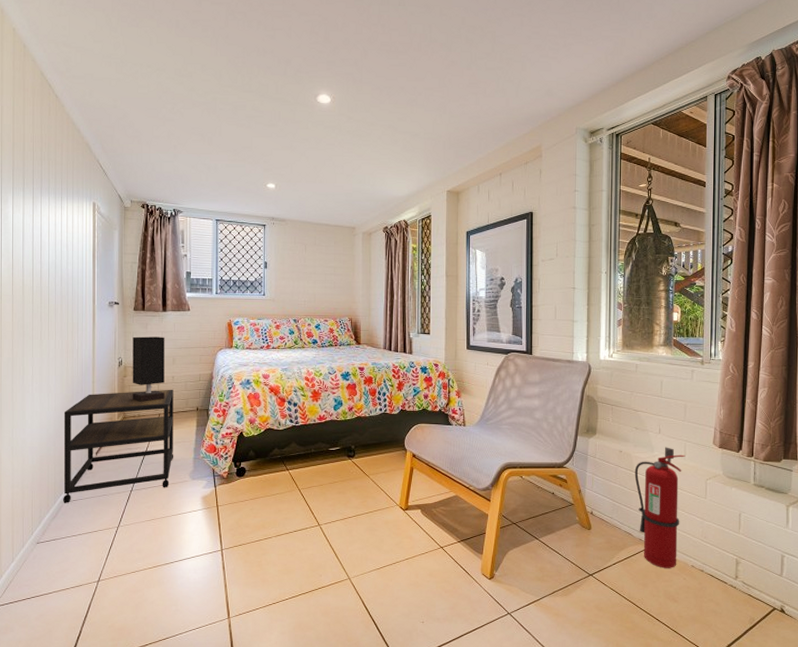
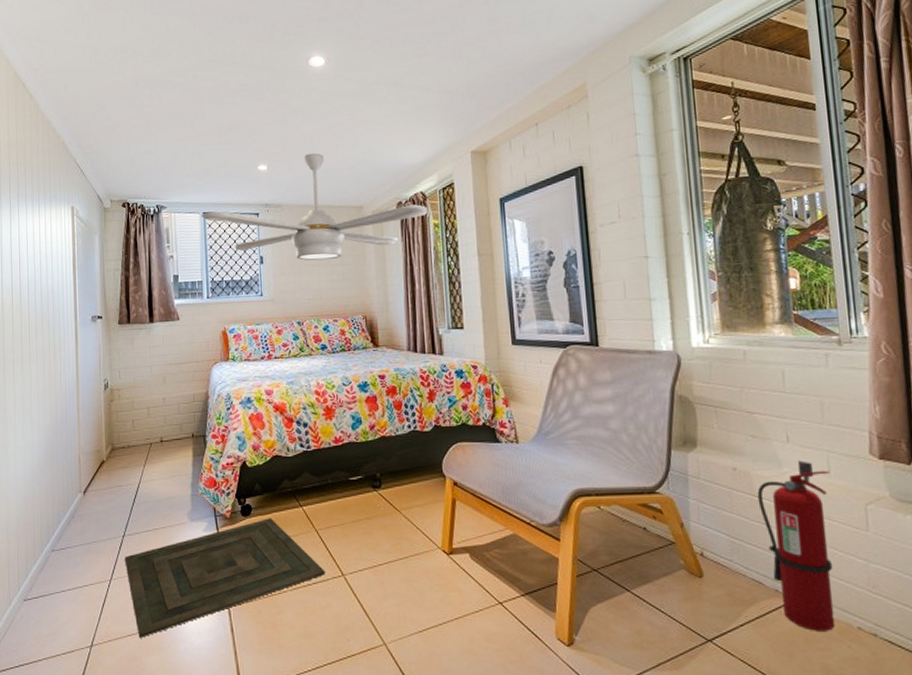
side table: present [63,389,174,504] -> none [48,413,170,554]
bath mat: none [131,479,305,574] -> present [125,518,325,638]
table lamp: present [132,336,165,402] -> none [118,352,156,430]
ceiling fan: none [214,177,408,270] -> present [201,152,428,261]

